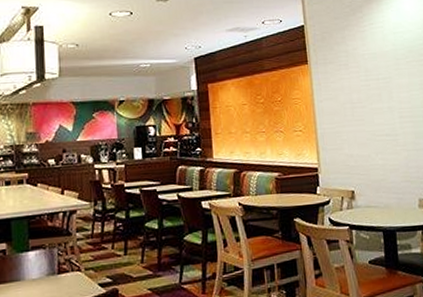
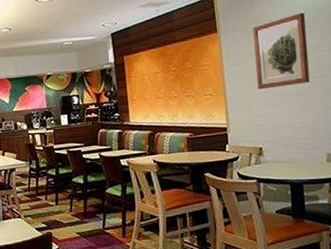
wall art: none [343,49,401,128] -> present [252,12,310,90]

